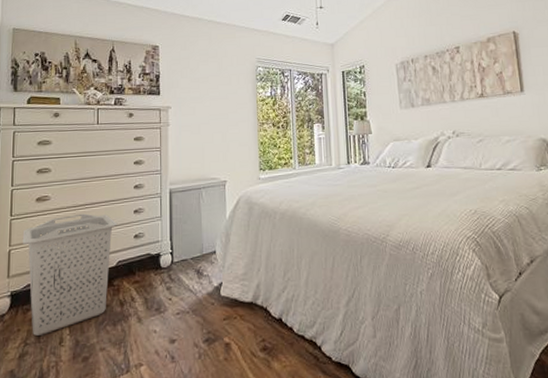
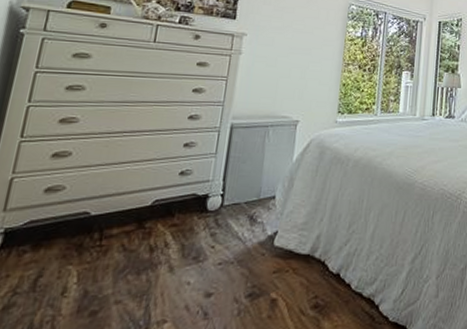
laundry basket: present [22,213,118,337] -> none [26,142,162,285]

